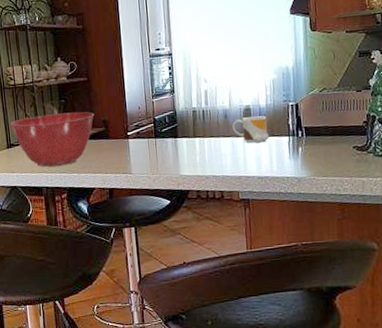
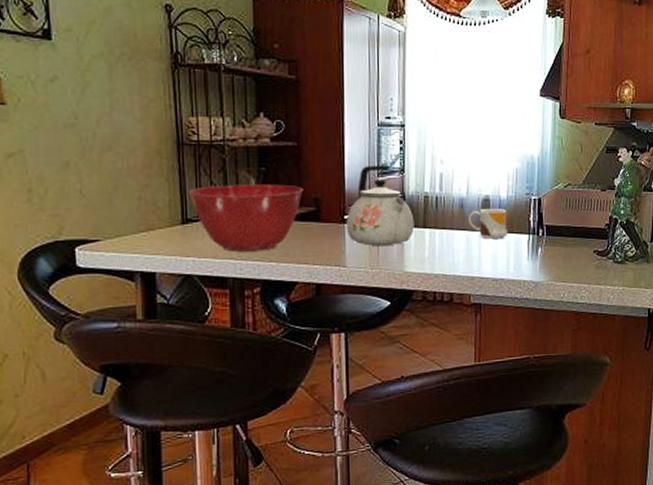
kettle: none [129,88,186,155] -> present [346,165,414,246]

